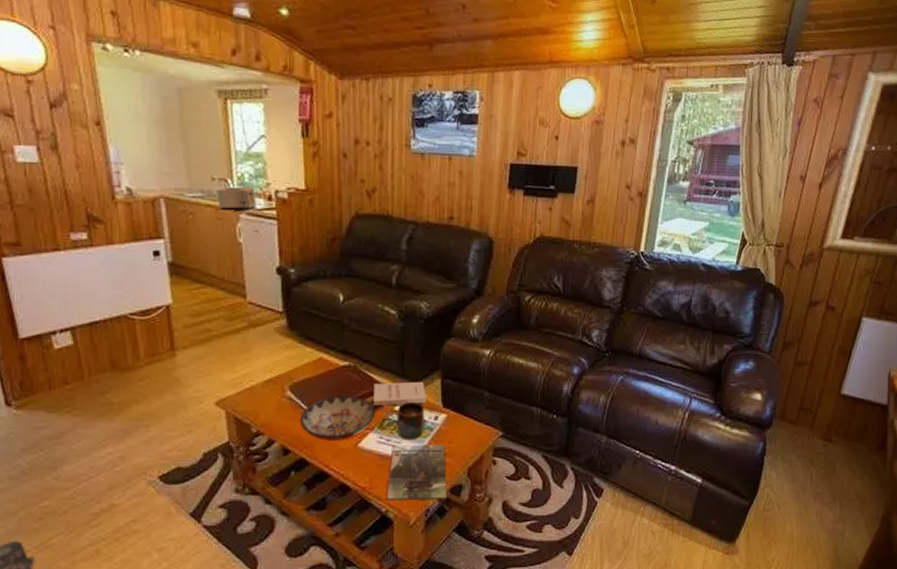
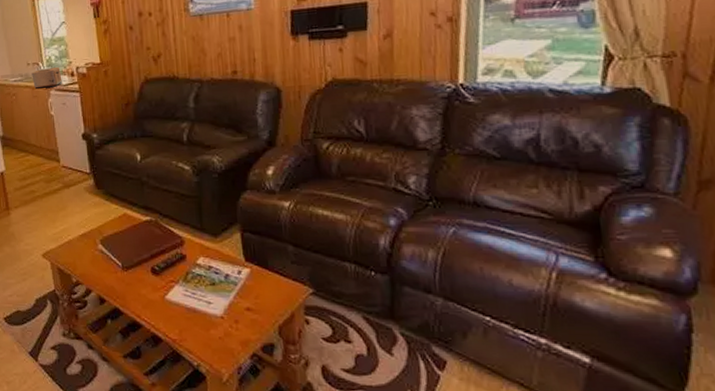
bowl: present [299,395,376,441] -> none [111,248,180,292]
books: present [373,381,427,406] -> none [175,235,228,260]
magazine: present [386,444,447,501] -> none [196,298,259,357]
mug: present [396,402,425,441] -> none [199,256,228,295]

